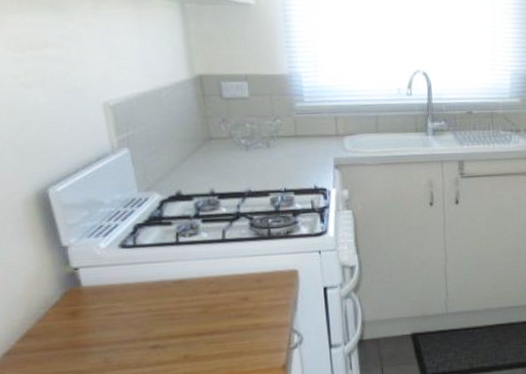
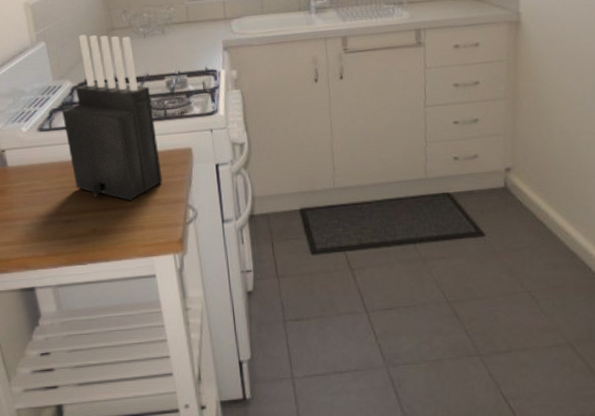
knife block: none [149,143,265,325] -> present [62,34,163,201]

